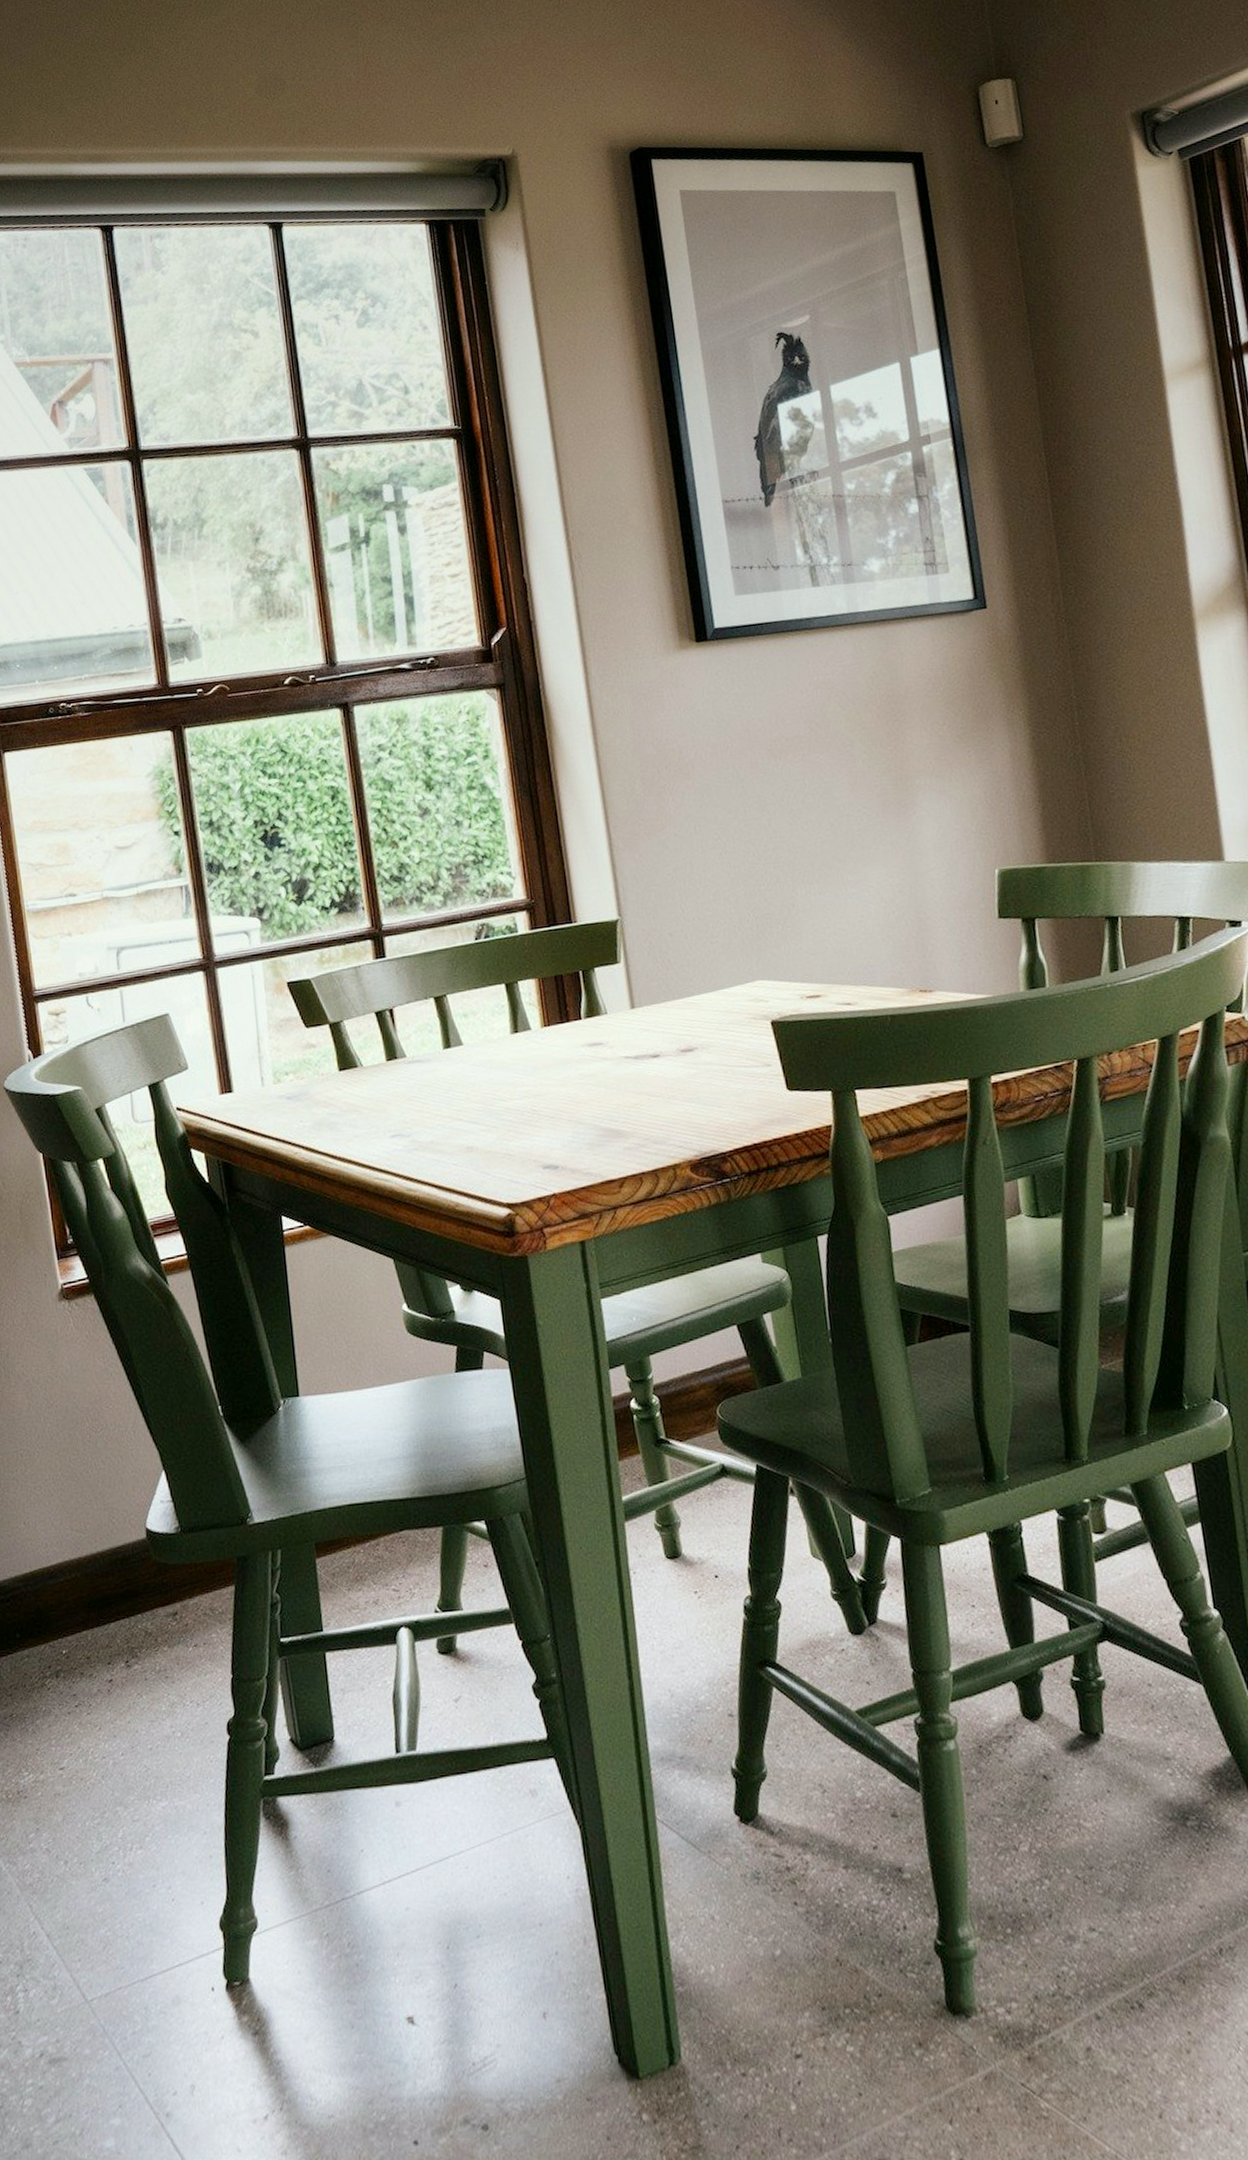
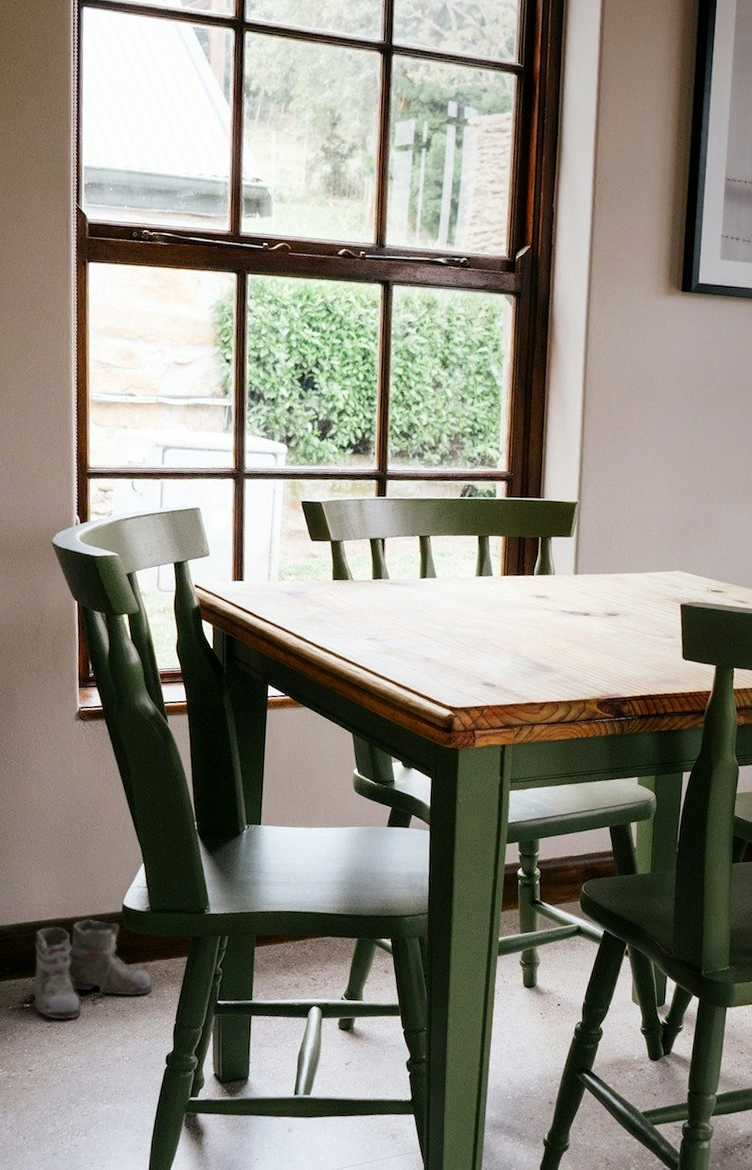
boots: none [28,1554,197,1694] -> present [11,919,152,1019]

